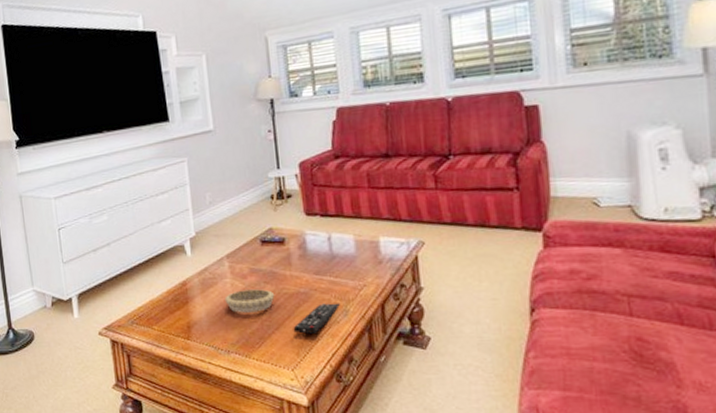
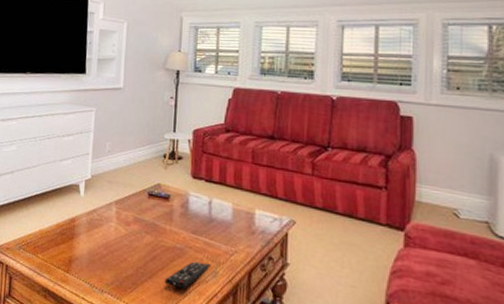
decorative bowl: present [224,289,275,313] -> none [107,235,153,259]

